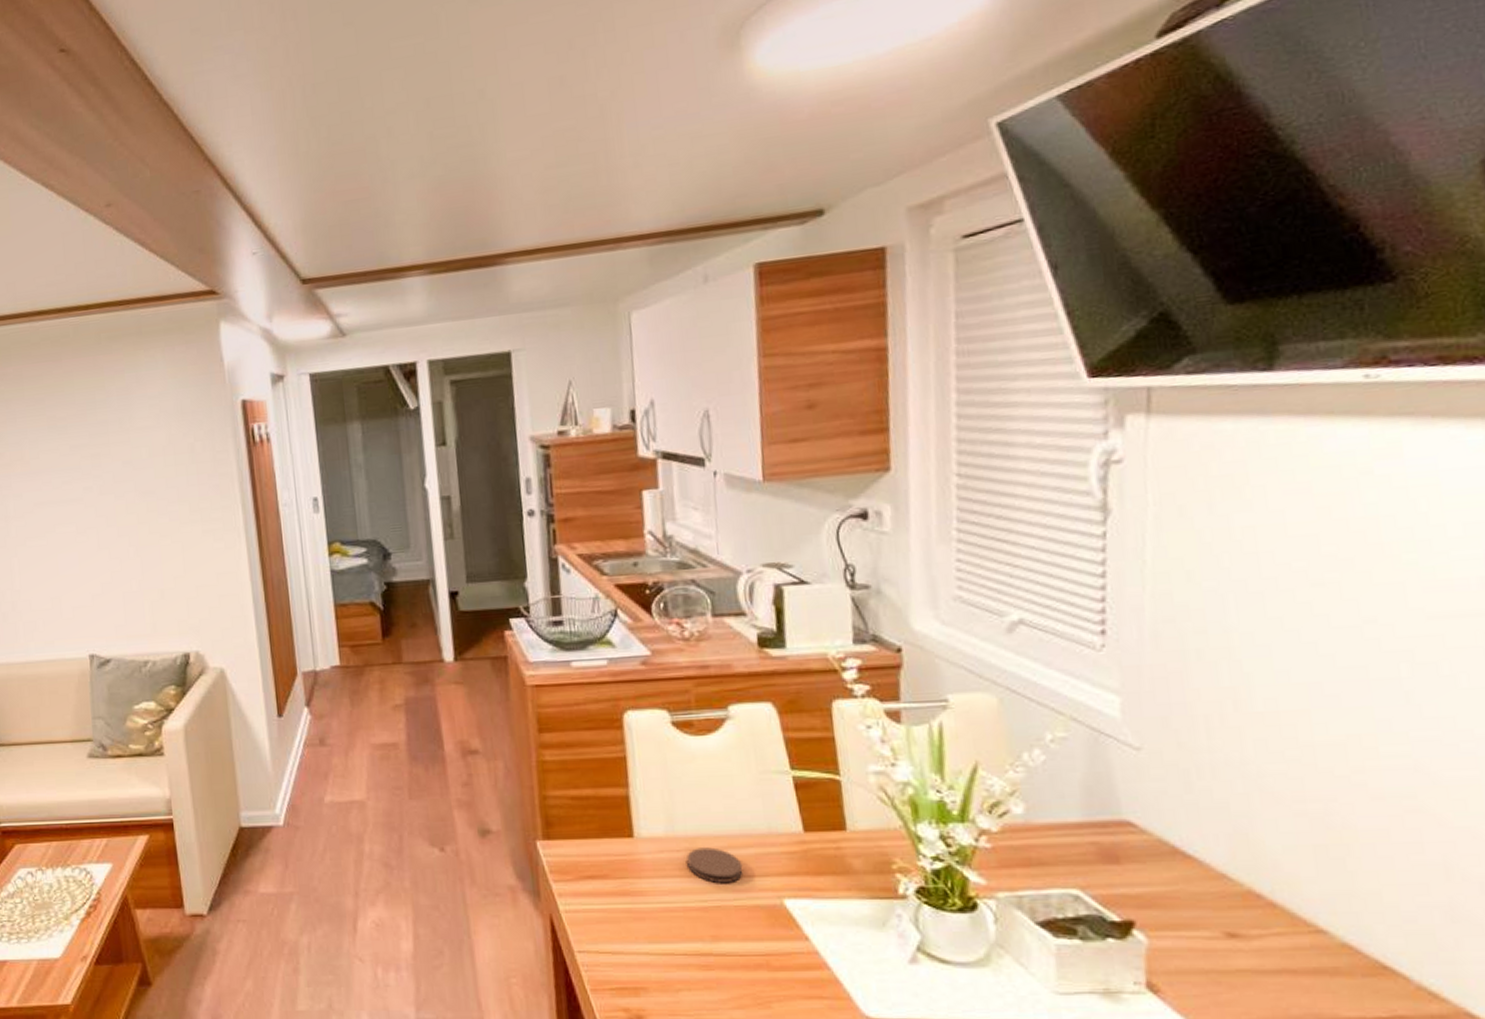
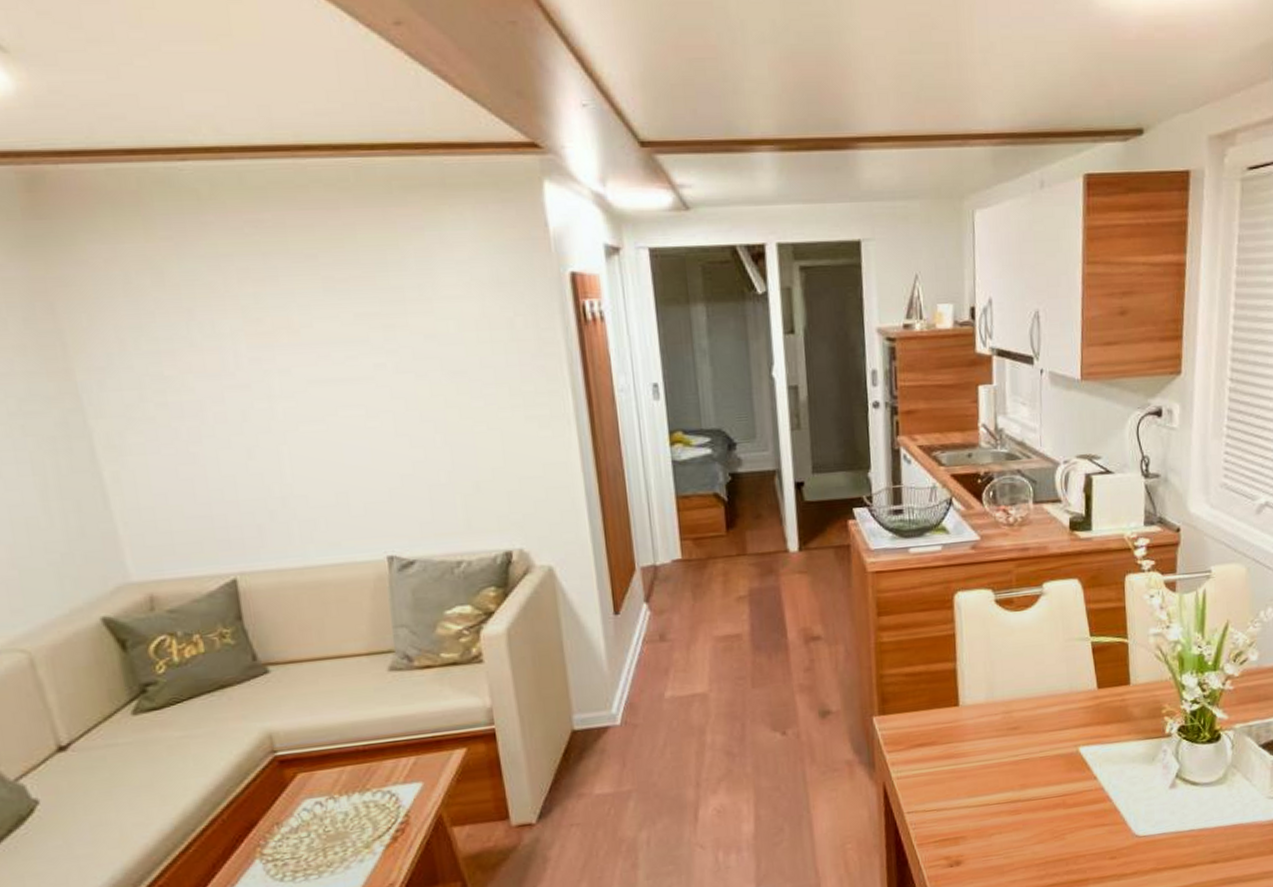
coaster: present [687,847,743,883] -> none [1003,708,1048,739]

